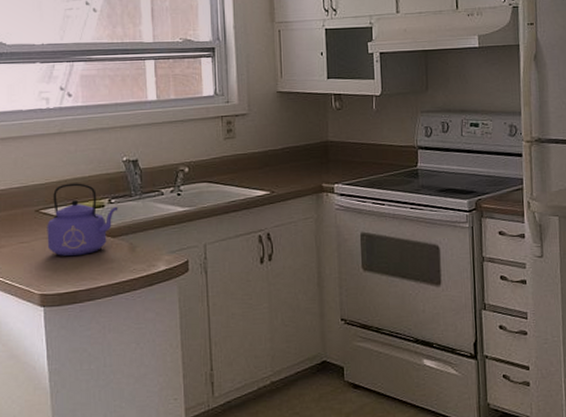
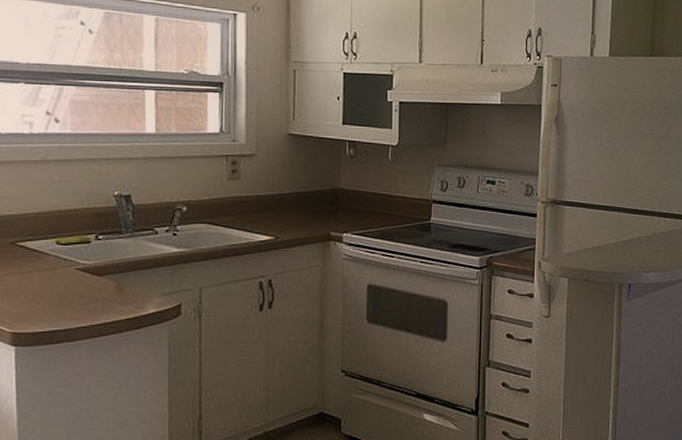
kettle: present [47,183,118,257] -> none [22,216,106,294]

